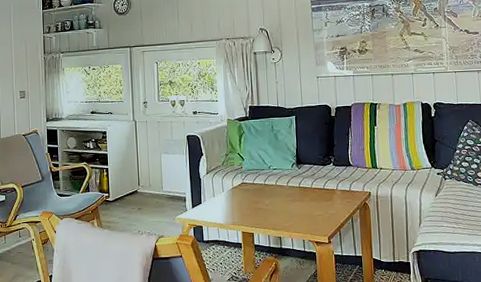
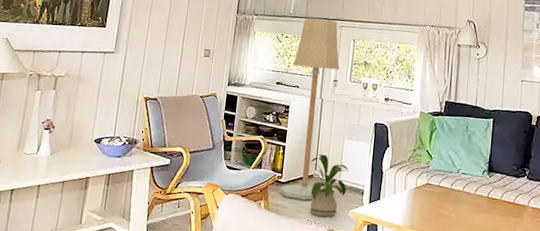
floor lamp: none [104,47,148,214] -> present [279,18,340,201]
house plant: none [130,170,170,227] -> present [305,154,349,218]

